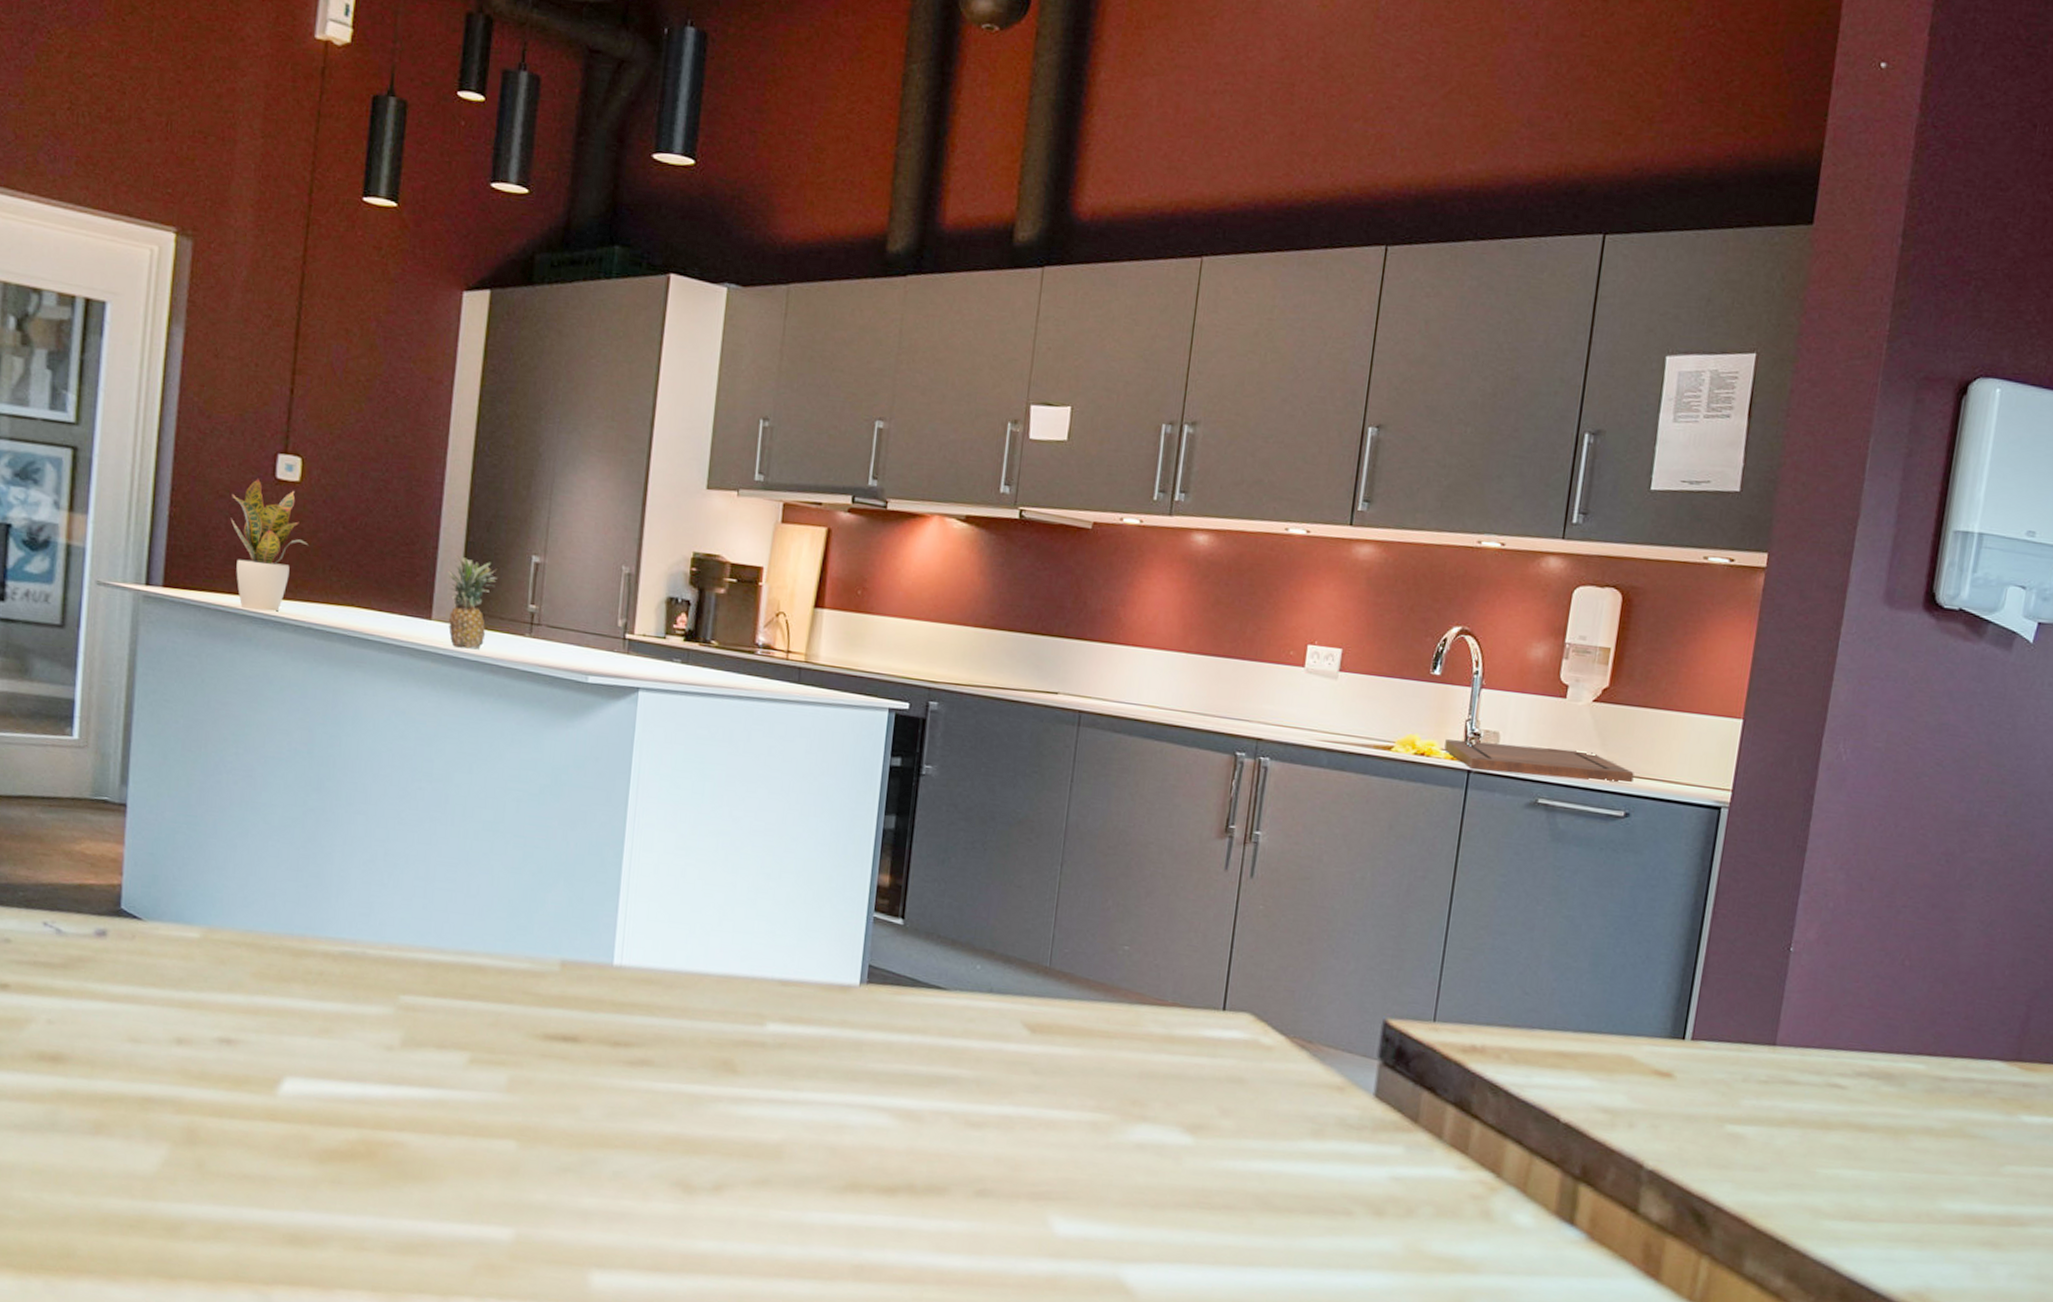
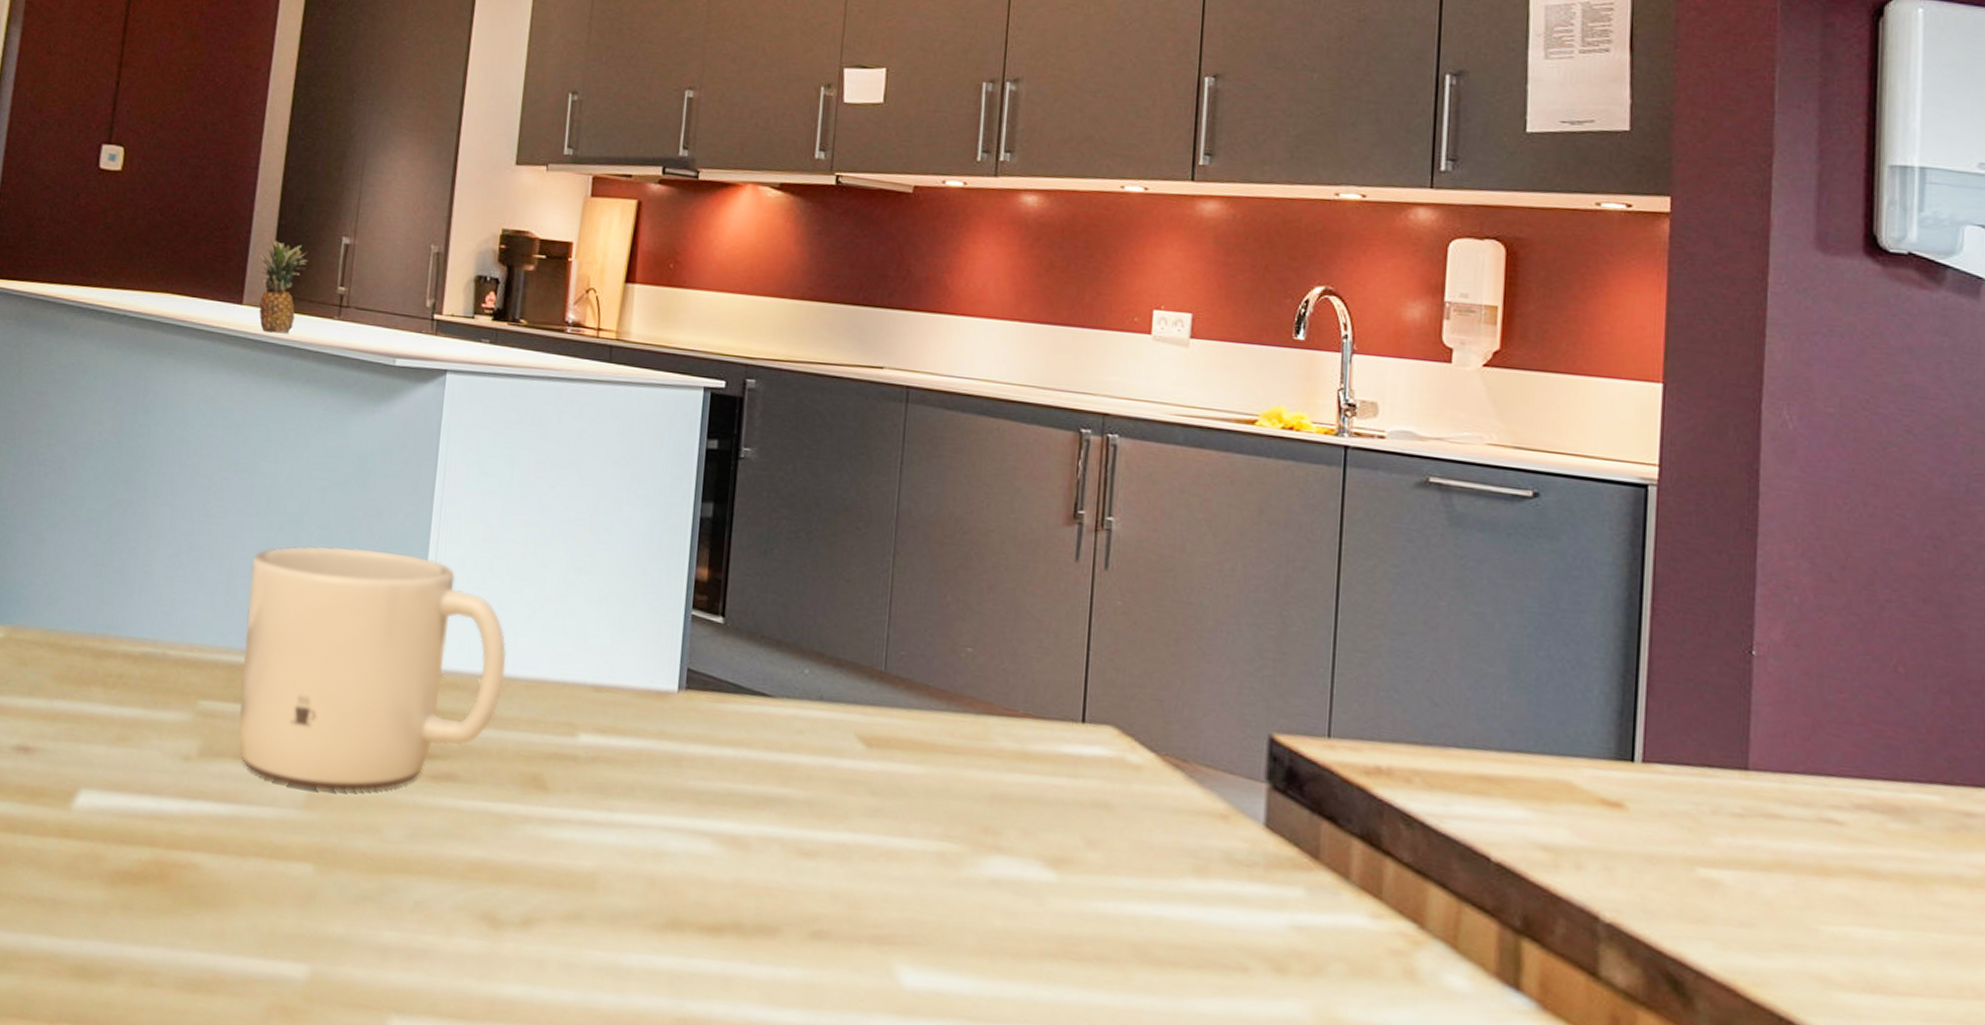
potted plant: present [231,477,309,612] -> none [55,168,127,300]
mug: none [439,852,699,1076] -> present [238,545,507,792]
cutting board: present [1444,739,1634,785] -> none [1316,411,1540,460]

